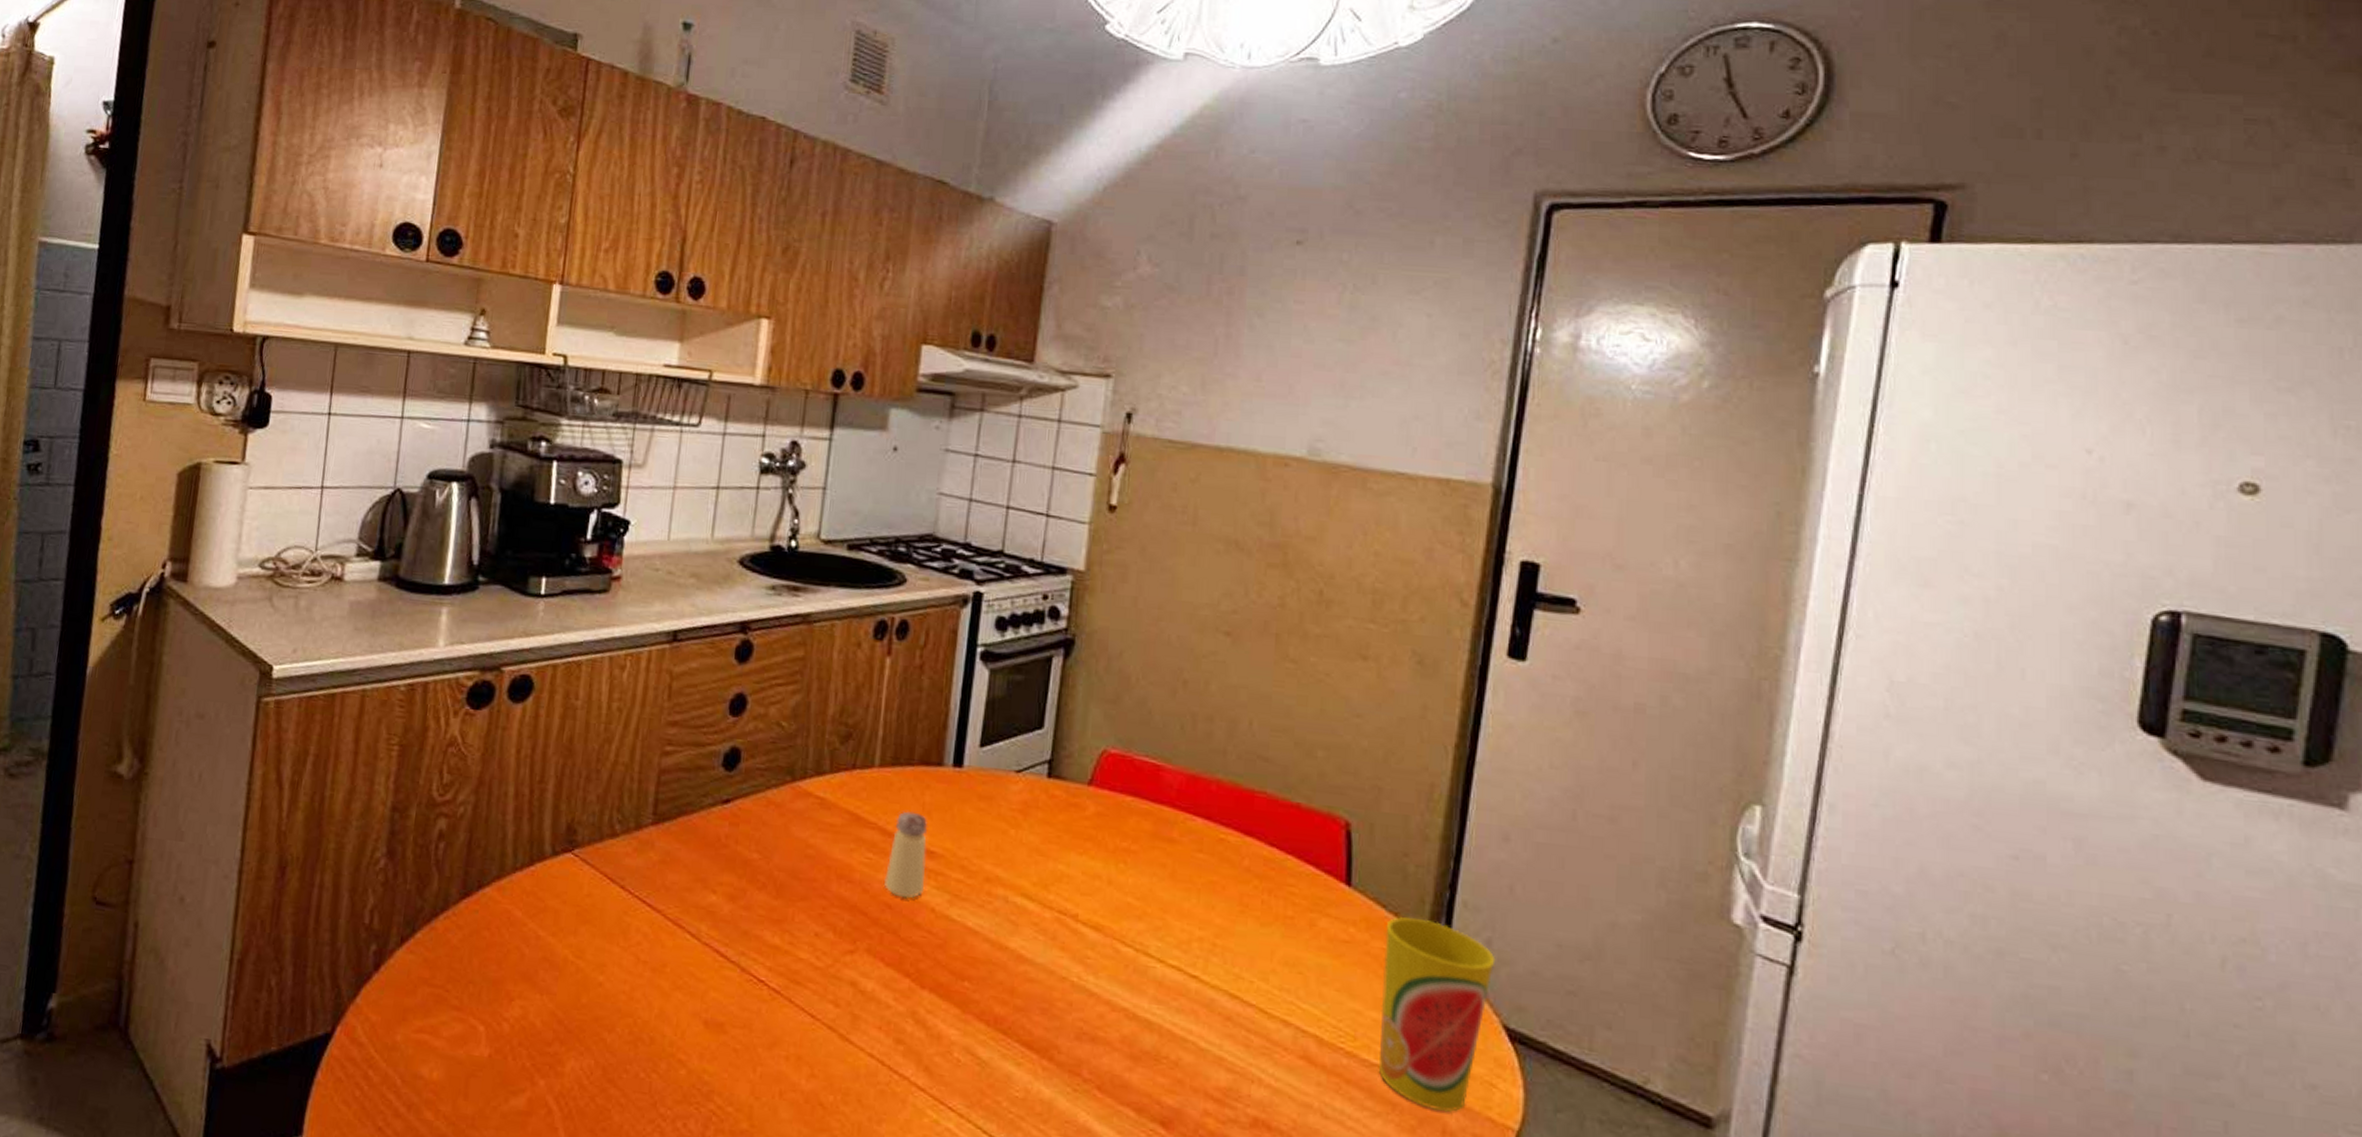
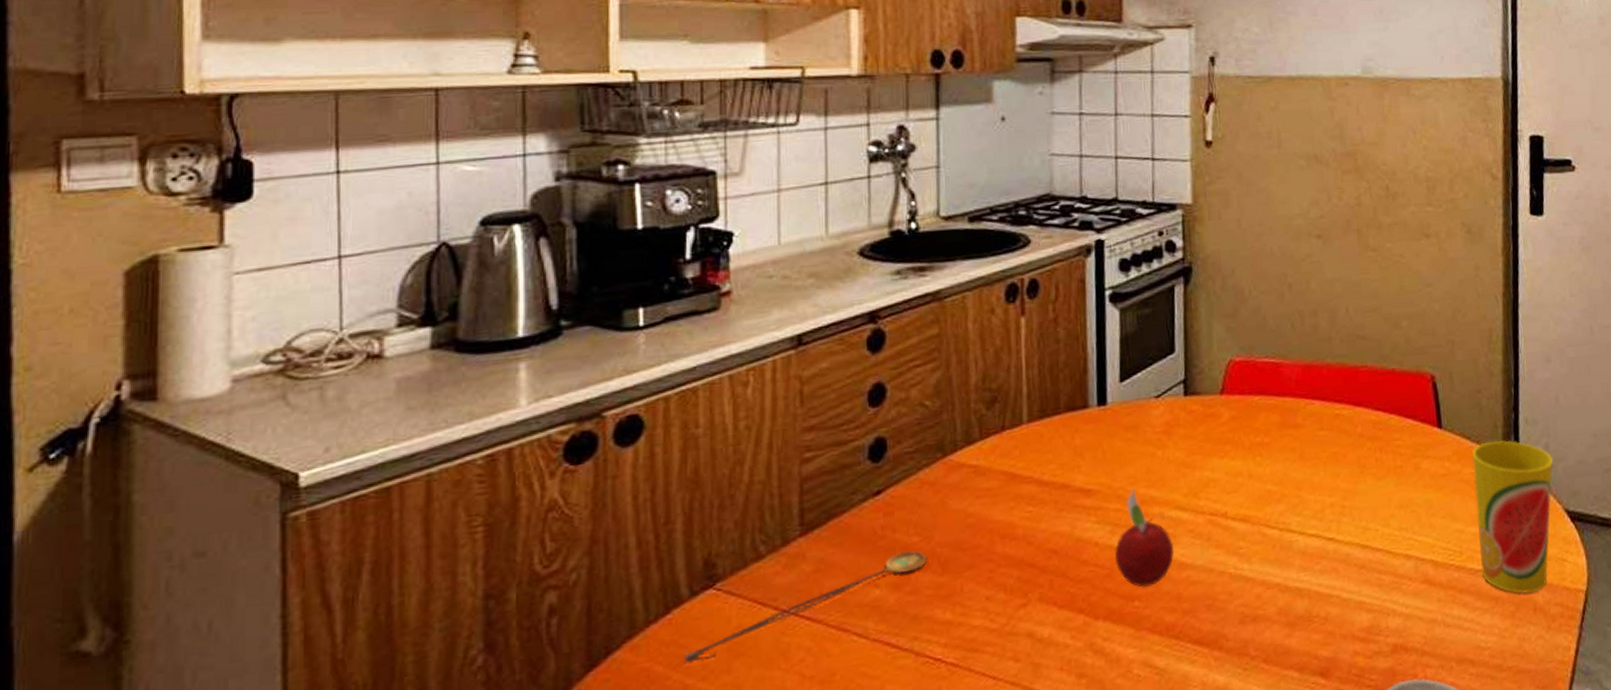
pendant necklace: none [538,865,764,919] -> present [682,550,927,665]
saltshaker: present [884,811,928,899] -> none [1047,457,1085,541]
fruit: none [950,860,1014,970] -> present [1115,486,1174,587]

